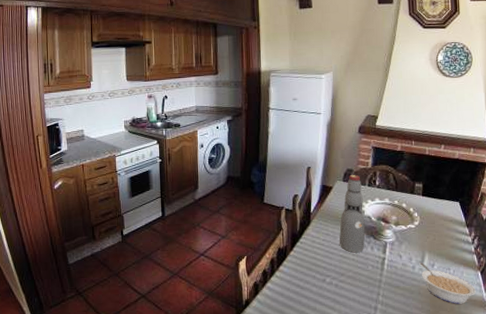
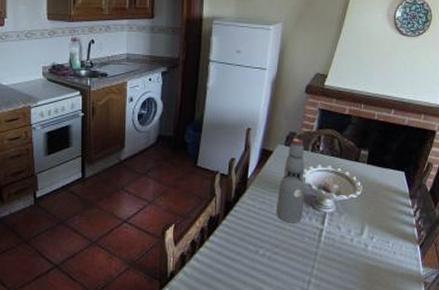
legume: present [419,263,477,304] -> none [358,235,414,279]

